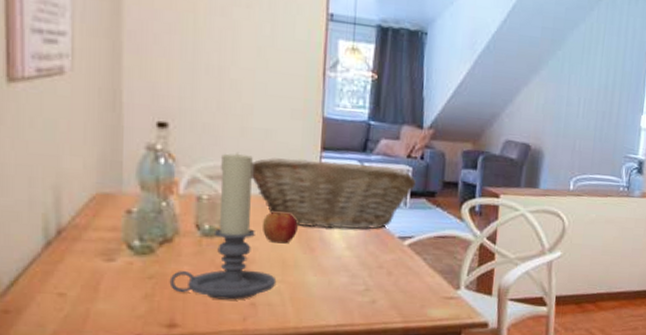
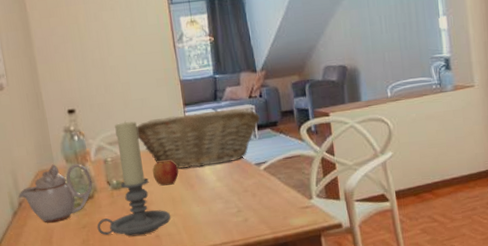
teapot: none [58,188,175,265] -> present [18,164,93,223]

